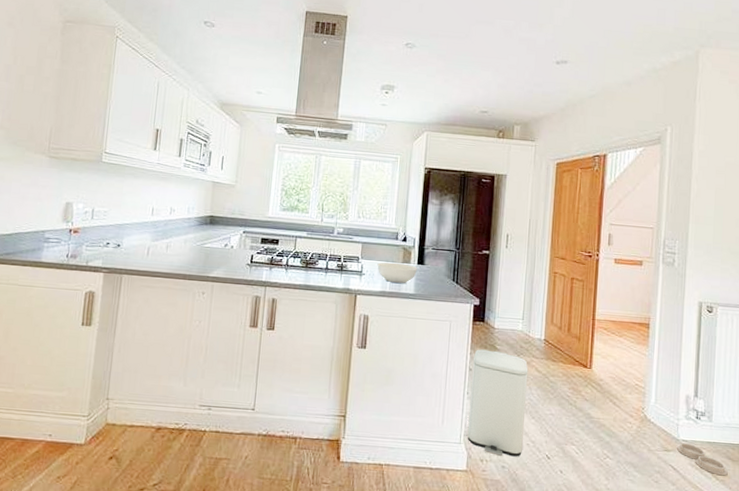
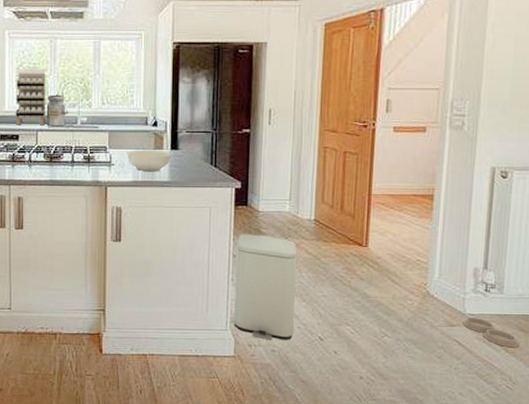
spice rack: none [277,177,327,234] -> present [15,65,69,126]

